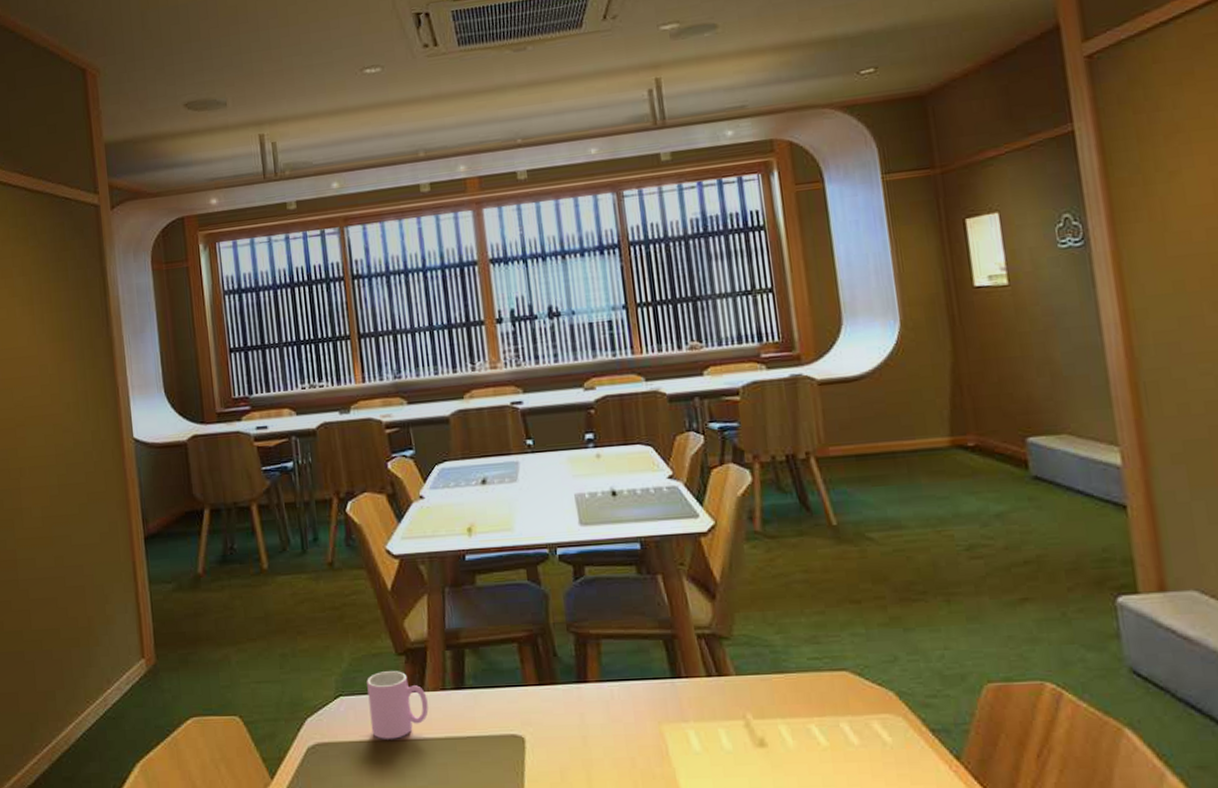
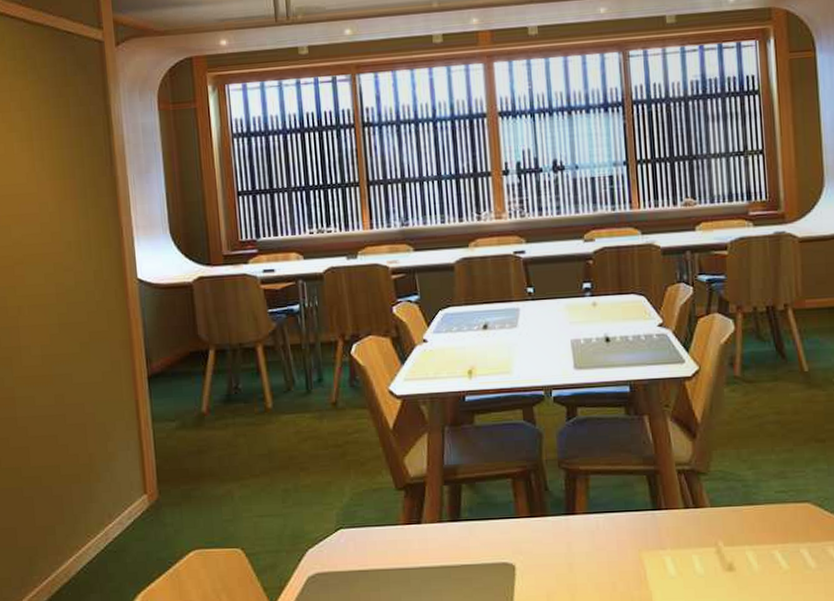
cup: present [366,671,429,739] -> none [367,505,425,568]

